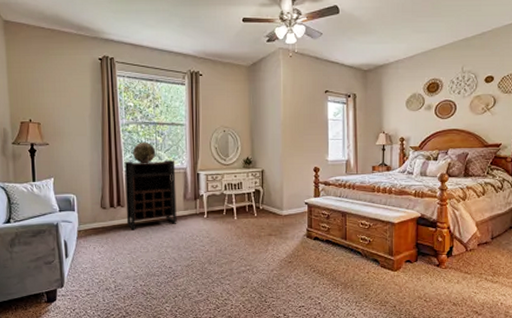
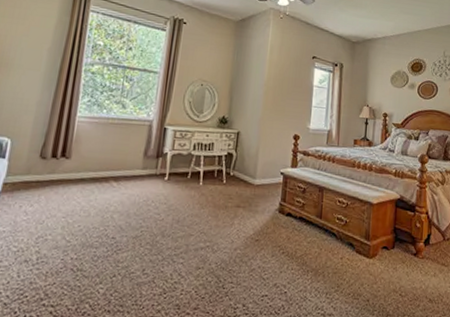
shelving unit: present [124,160,177,230] -> none [68,105,141,188]
decorative globe: present [132,142,156,163] -> none [91,86,121,110]

